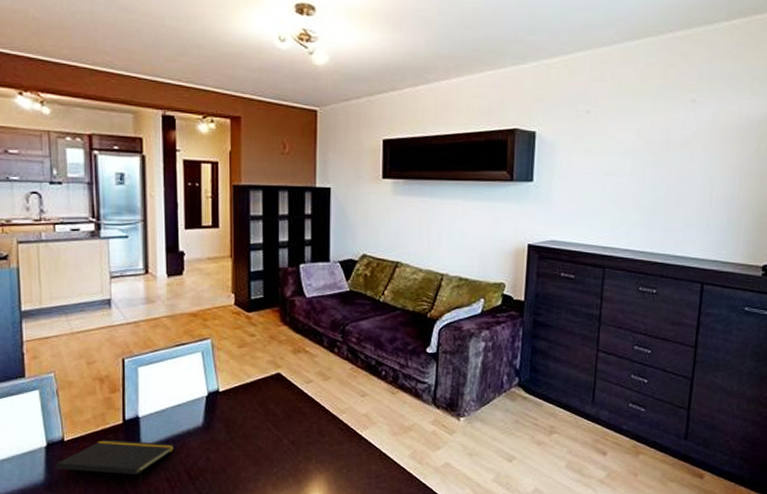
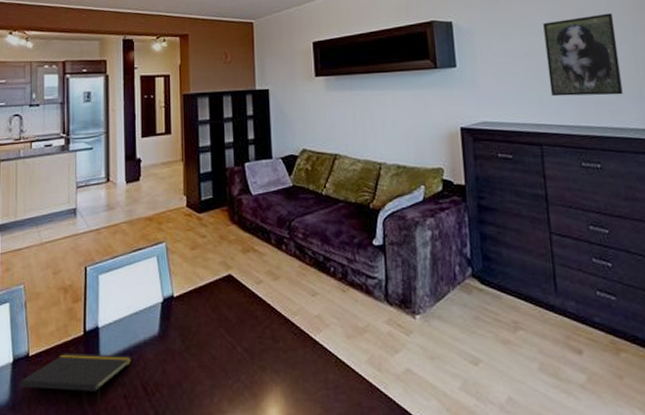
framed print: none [622,139,700,224] -> present [543,13,623,97]

